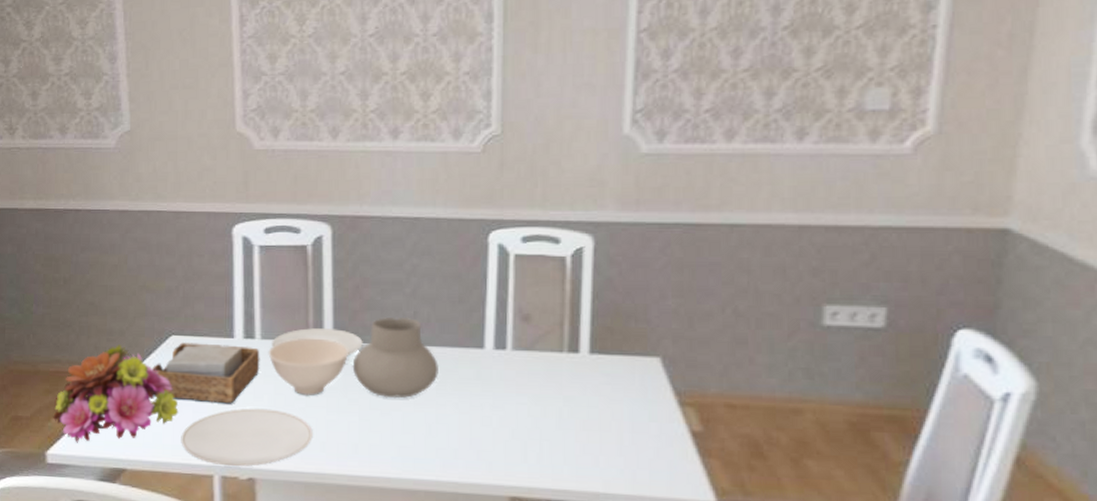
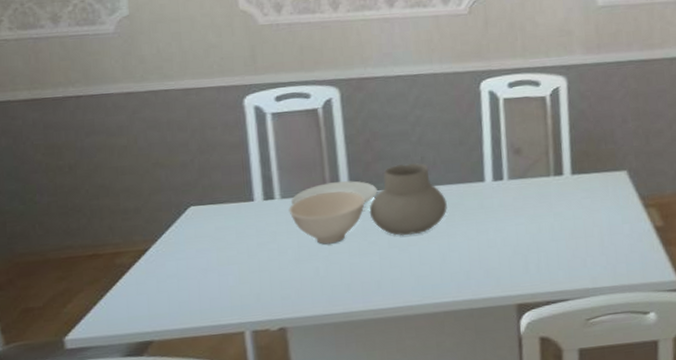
flower bouquet: present [53,345,179,443] -> none [69,222,204,324]
napkin holder: present [151,342,260,404] -> none [172,206,282,266]
plate: present [181,408,313,467] -> none [208,261,338,321]

